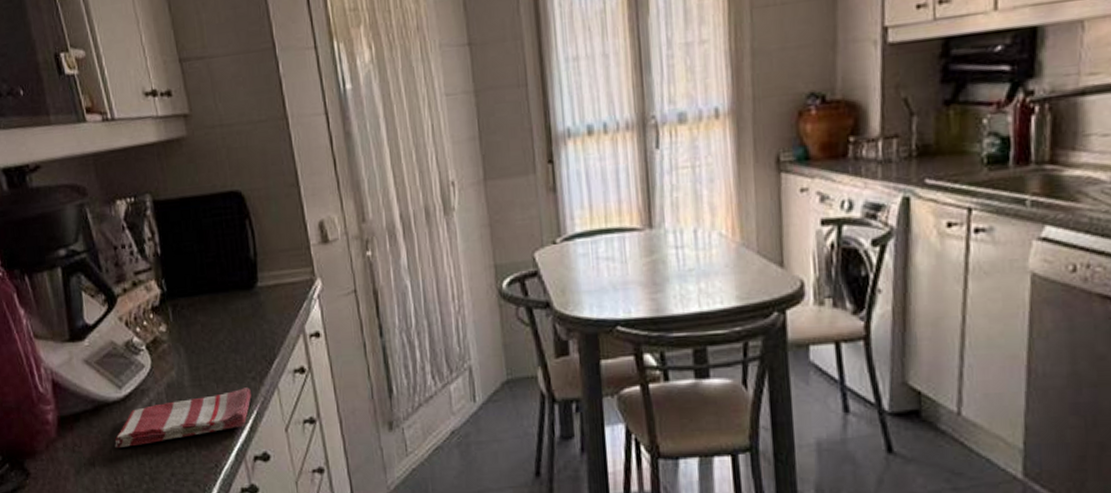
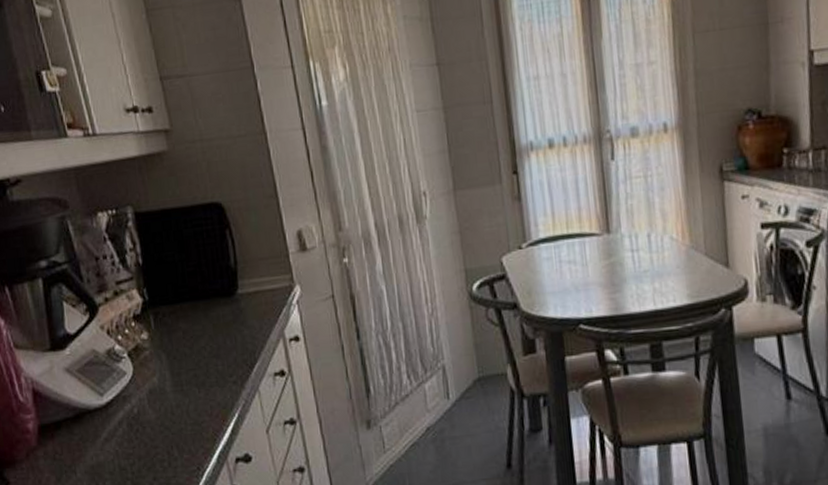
dish towel: present [115,387,251,449] -> none [96,391,233,455]

